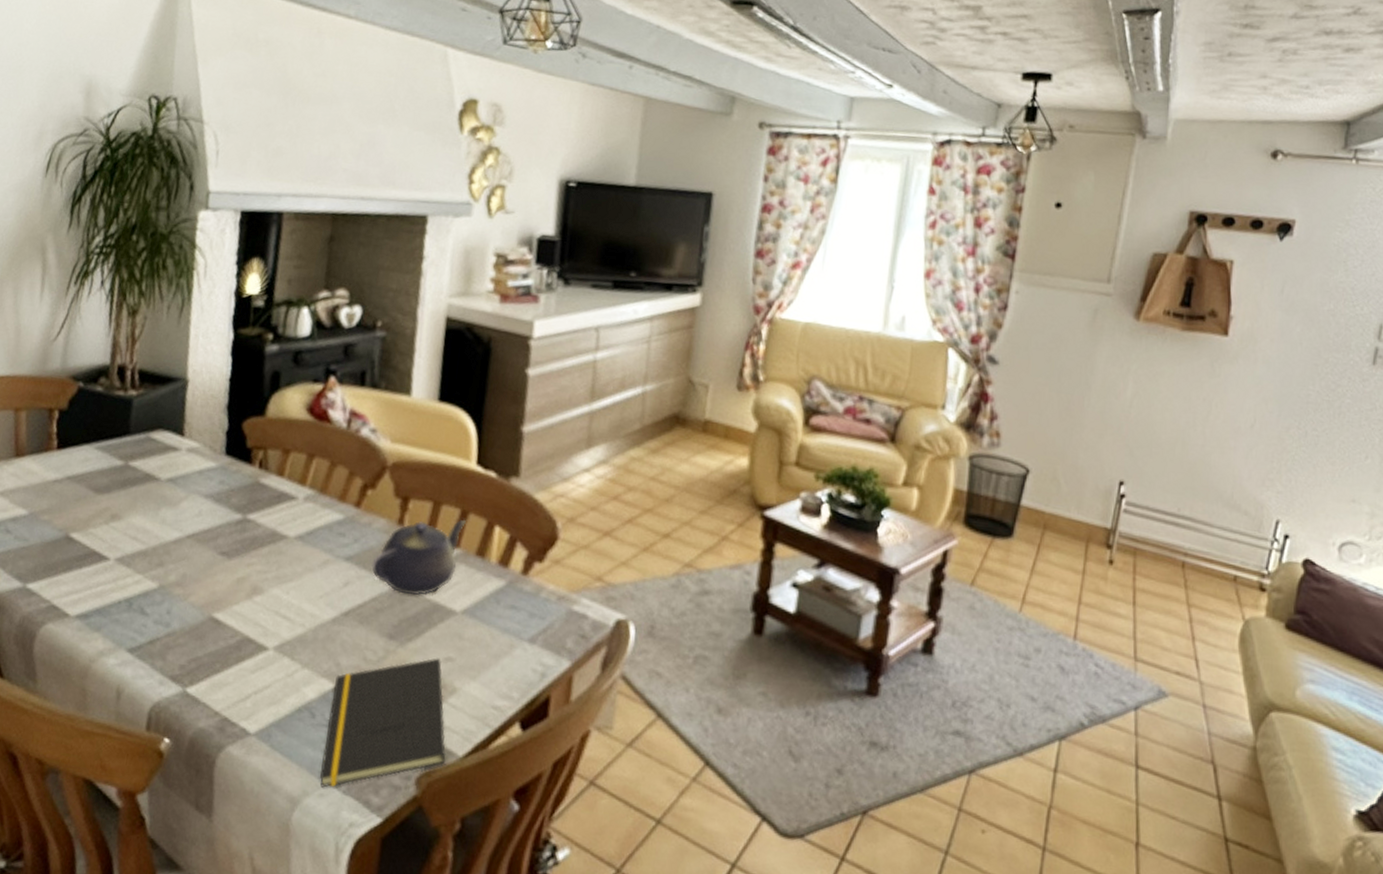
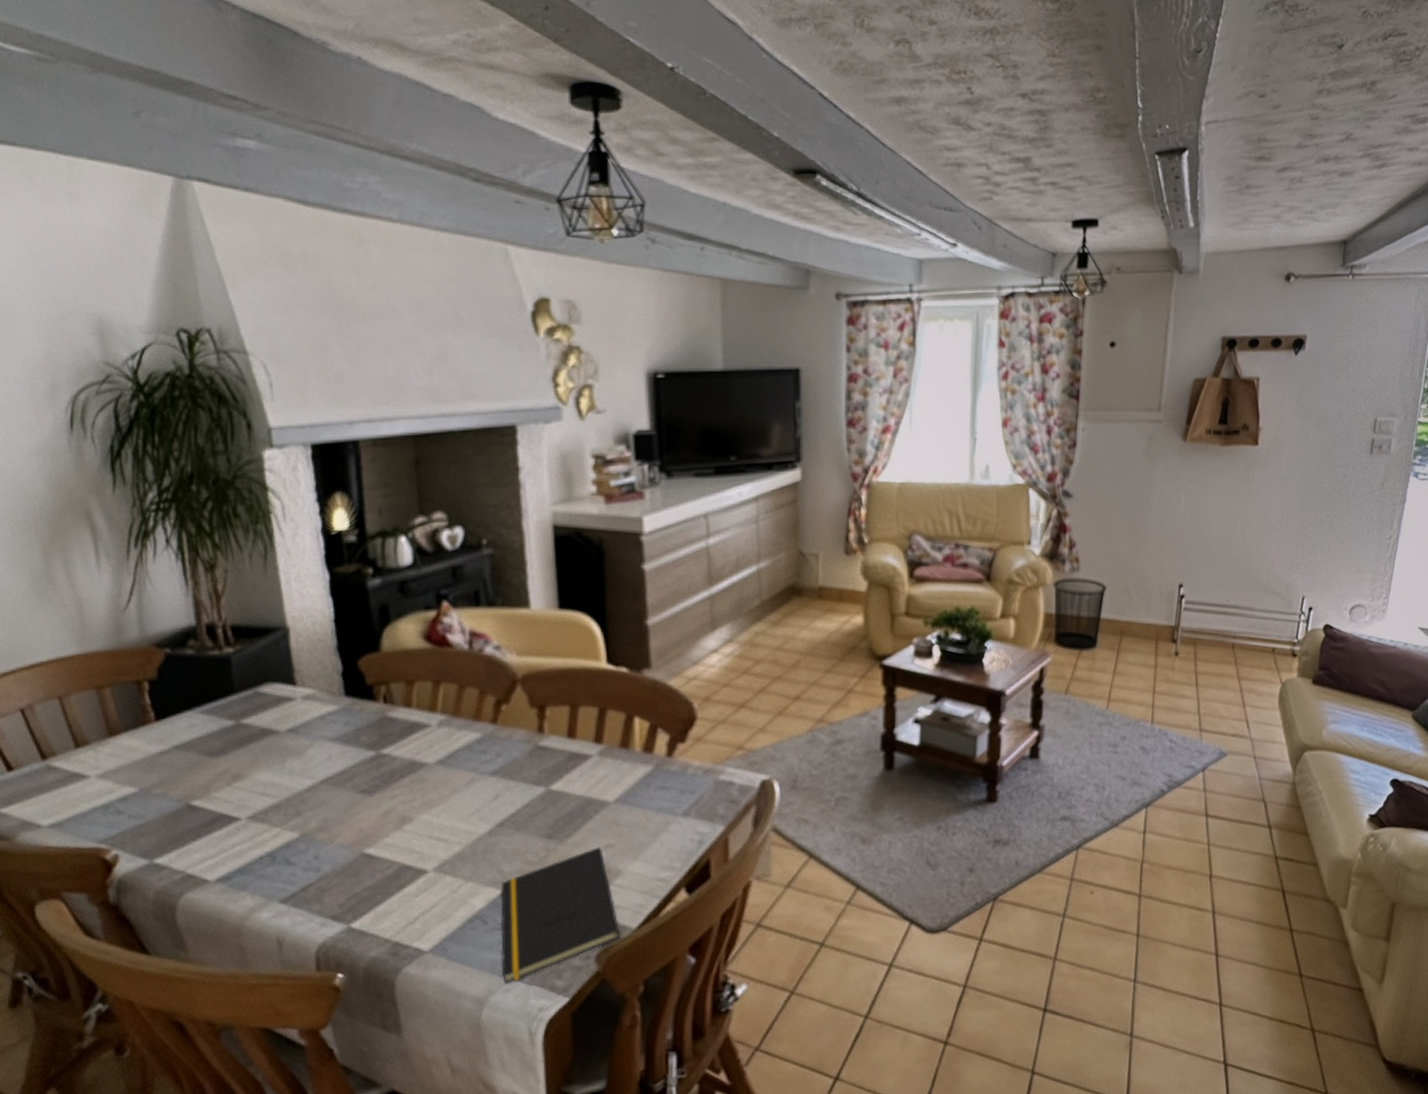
teapot: present [371,520,466,596] -> none [518,717,605,796]

